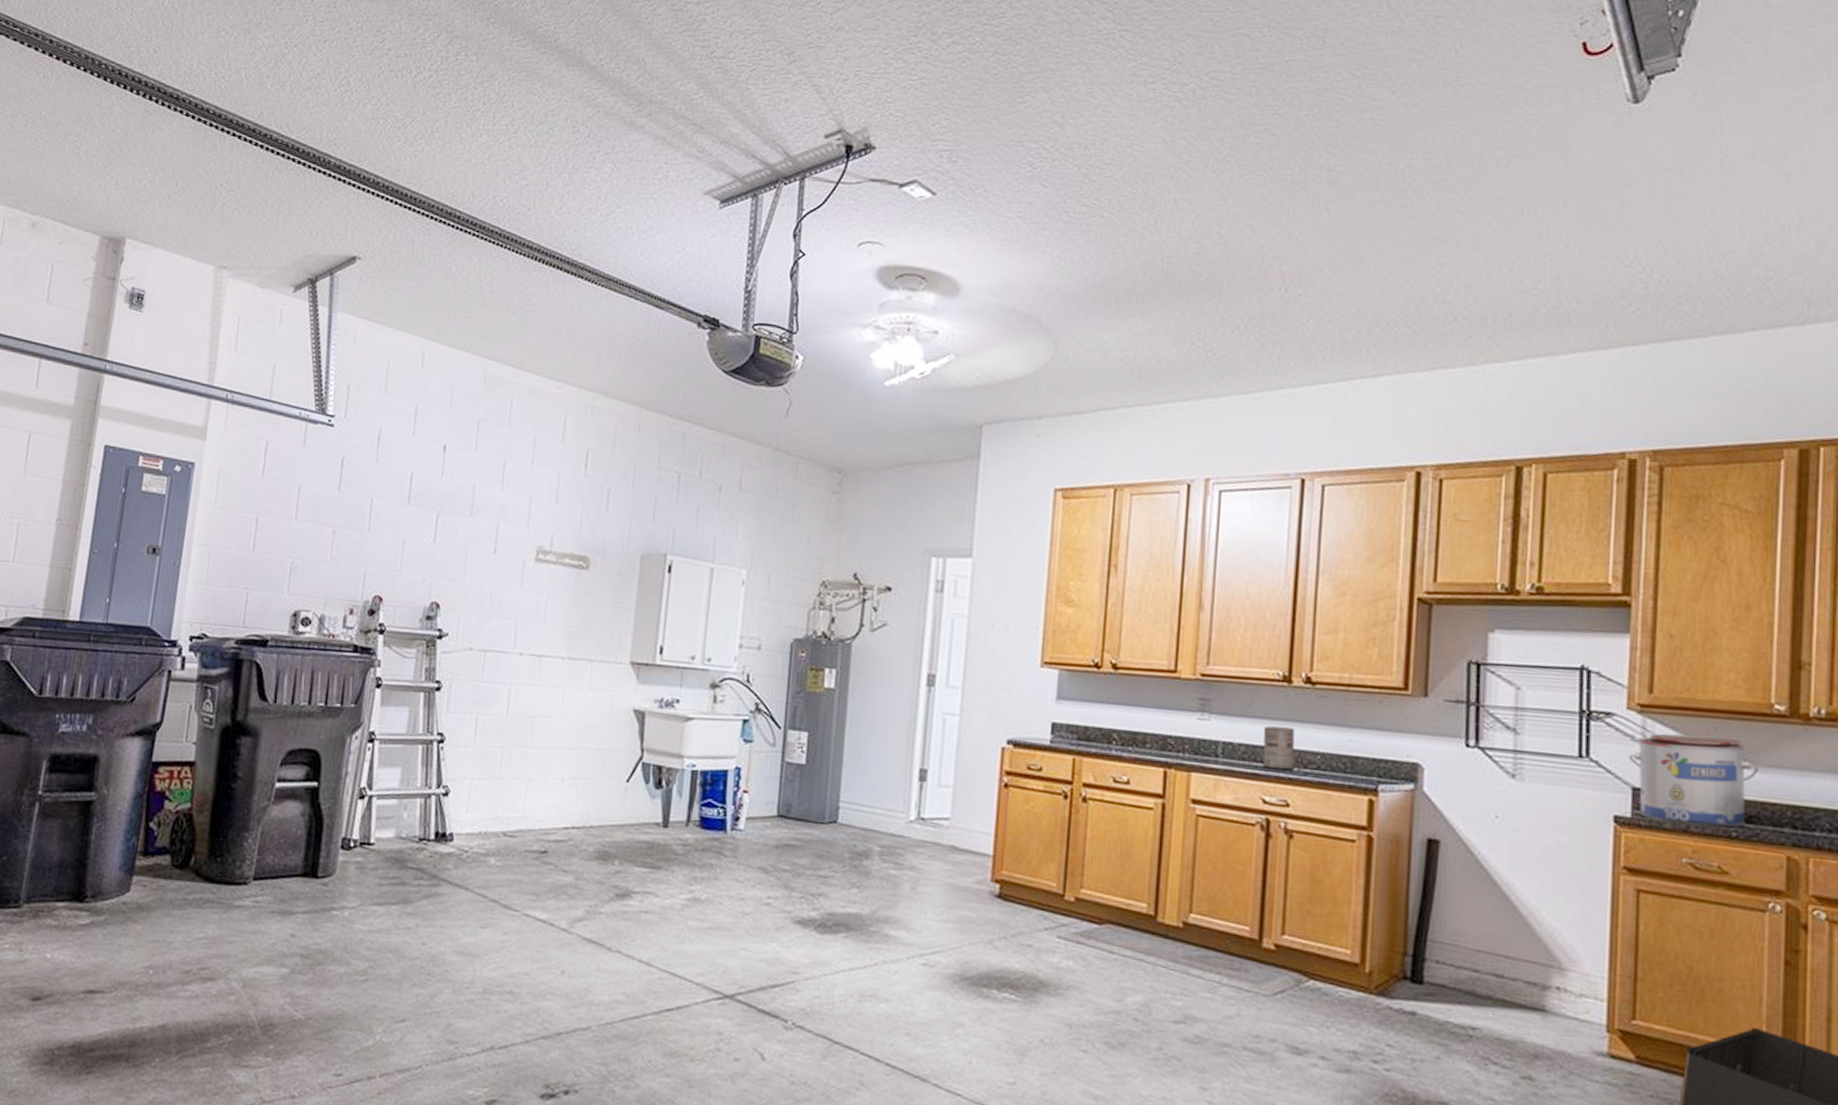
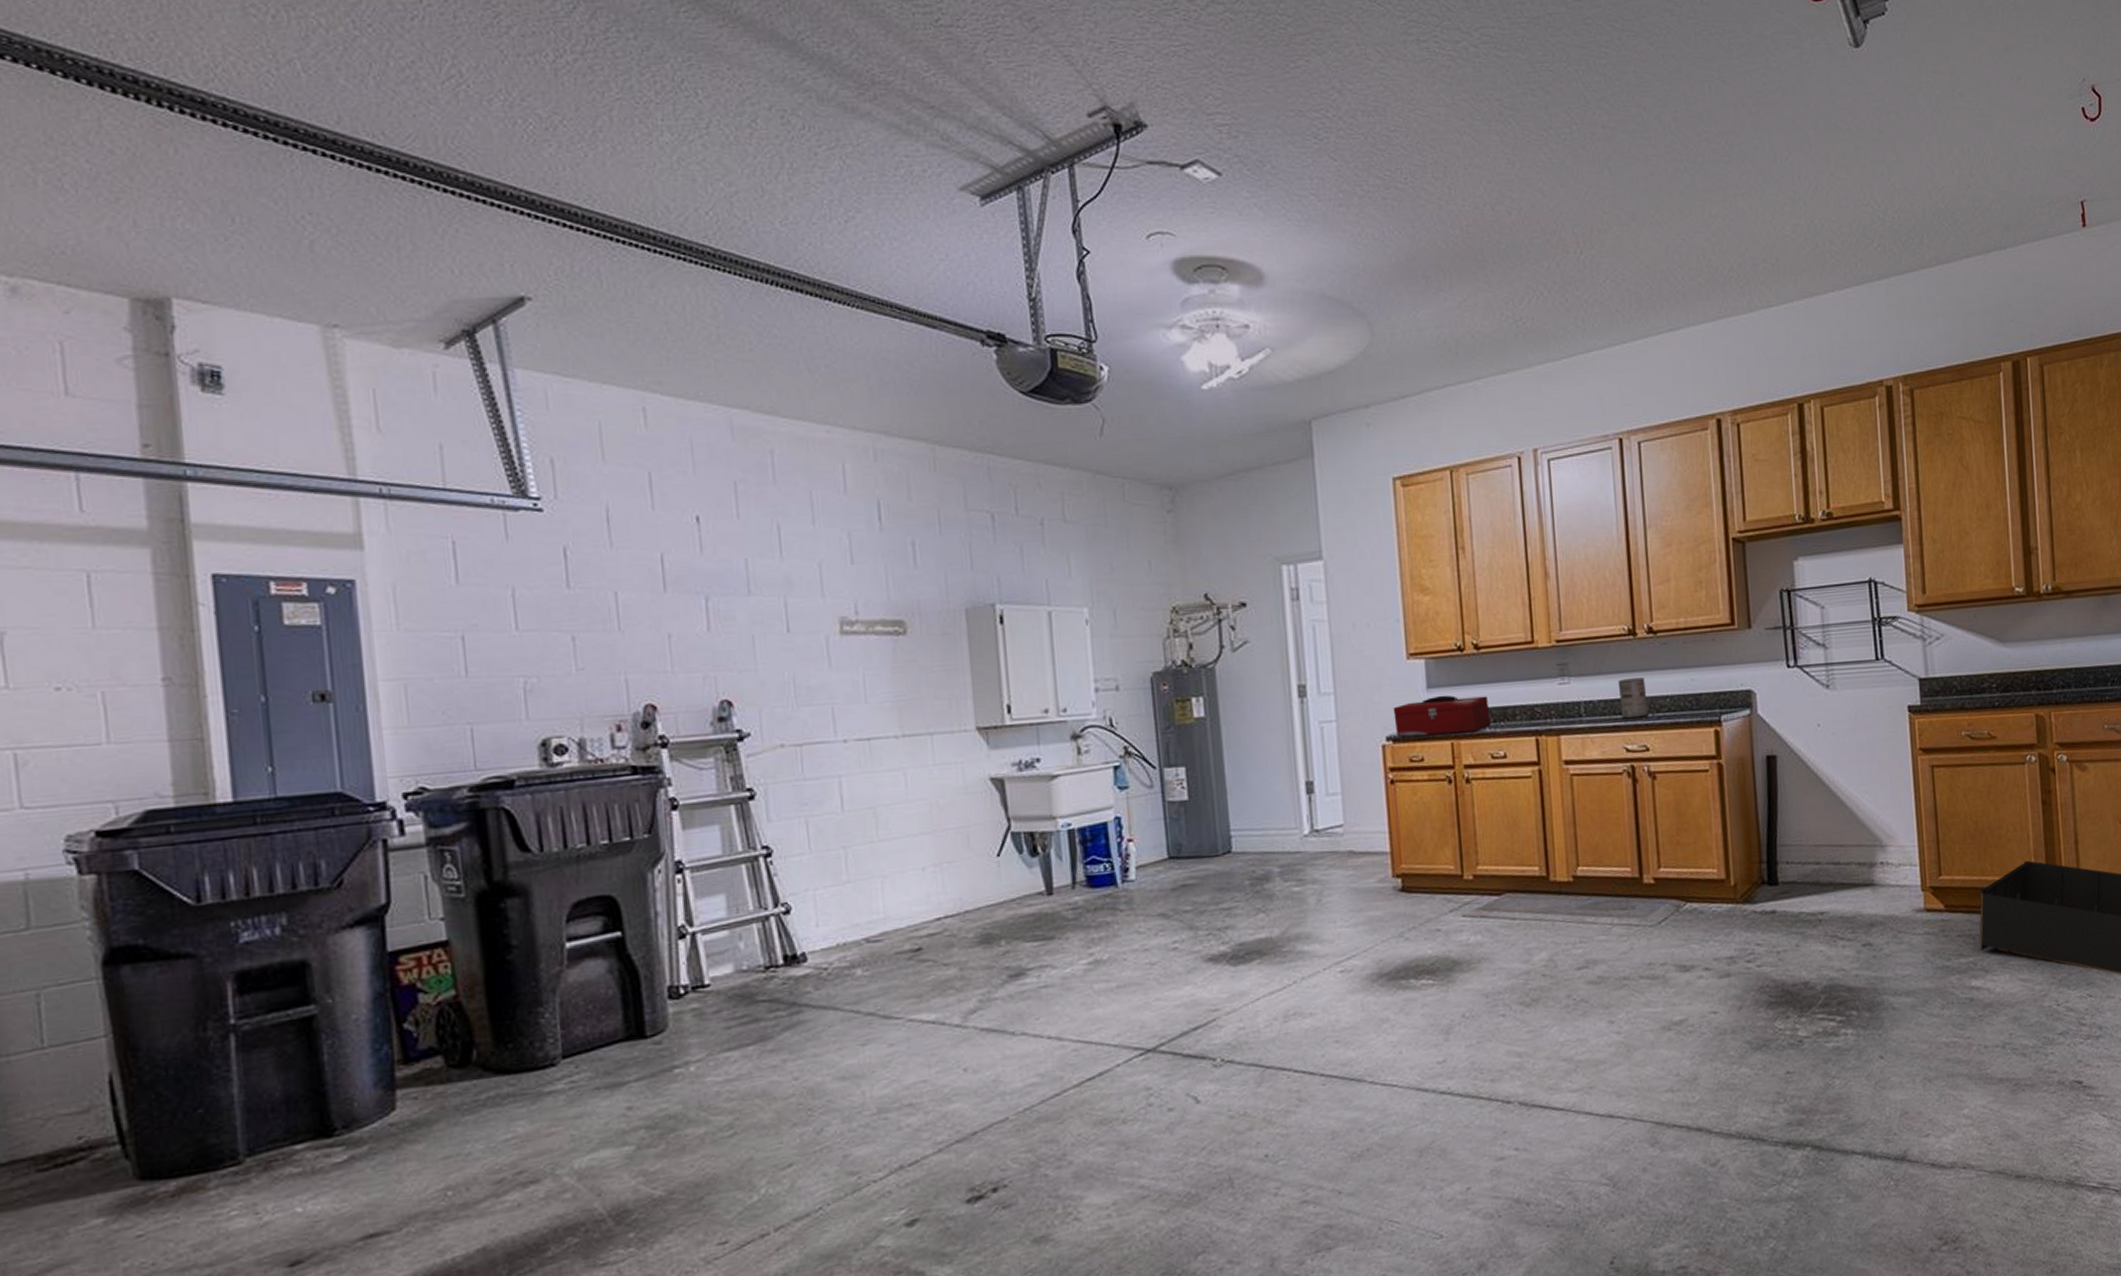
toolbox: none [1018,708,1119,752] -> present [1393,695,1491,737]
paint can: present [1628,733,1759,828] -> none [1913,622,2009,704]

